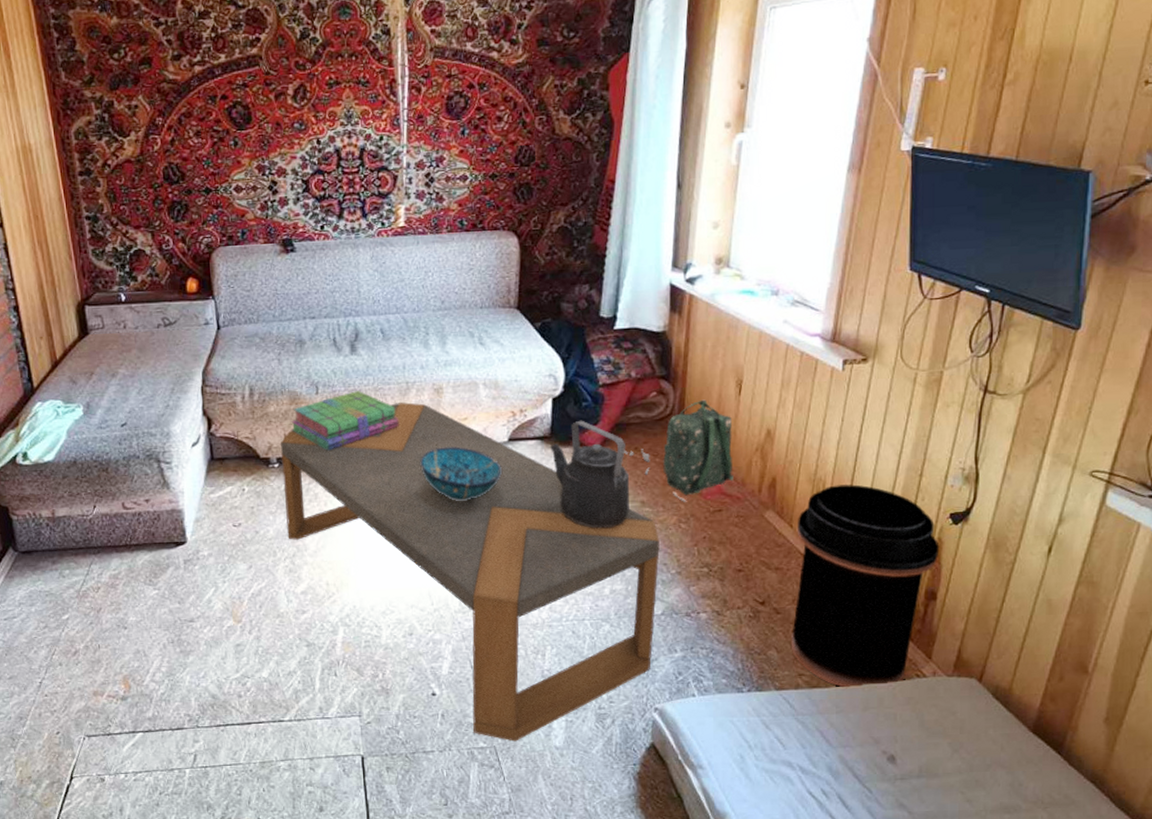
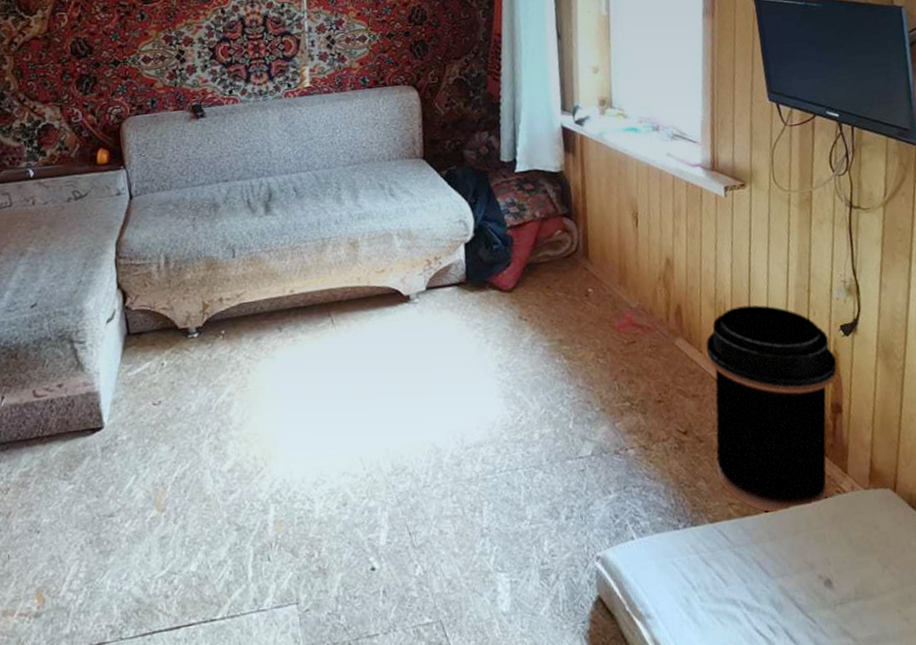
coffee table: present [281,402,660,742] -> none [199,258,588,613]
stack of books: present [291,391,399,451] -> none [209,251,318,315]
decorative bowl: present [420,447,503,502] -> none [341,300,424,357]
kettle: present [549,420,629,529] -> none [466,263,549,373]
backpack: present [618,399,734,502] -> none [531,233,642,337]

